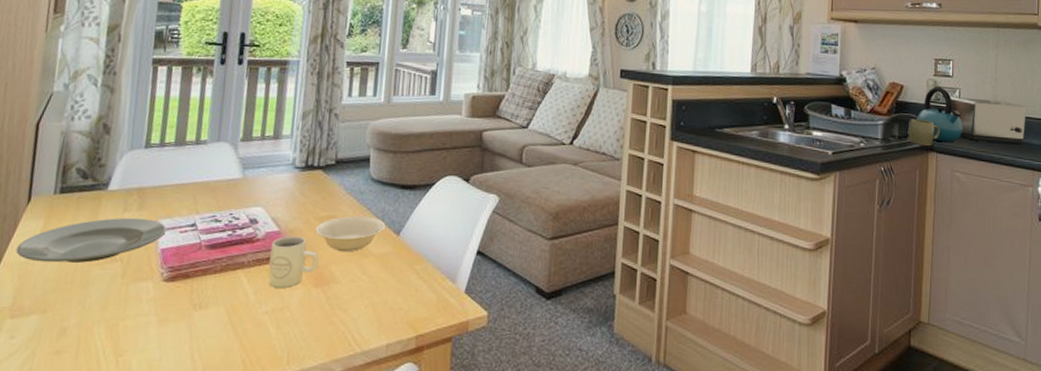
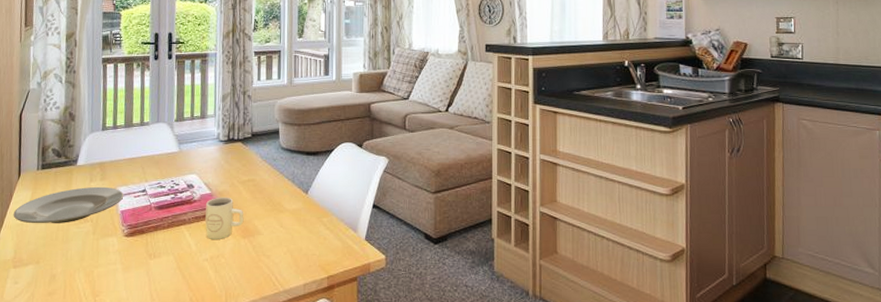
bowl: present [315,215,385,252] -> none [239,179,295,209]
mug: present [909,118,940,147] -> none [754,72,785,98]
kettle: present [917,87,963,143] -> none [762,43,808,94]
toaster: present [950,96,1027,145] -> none [793,51,870,92]

